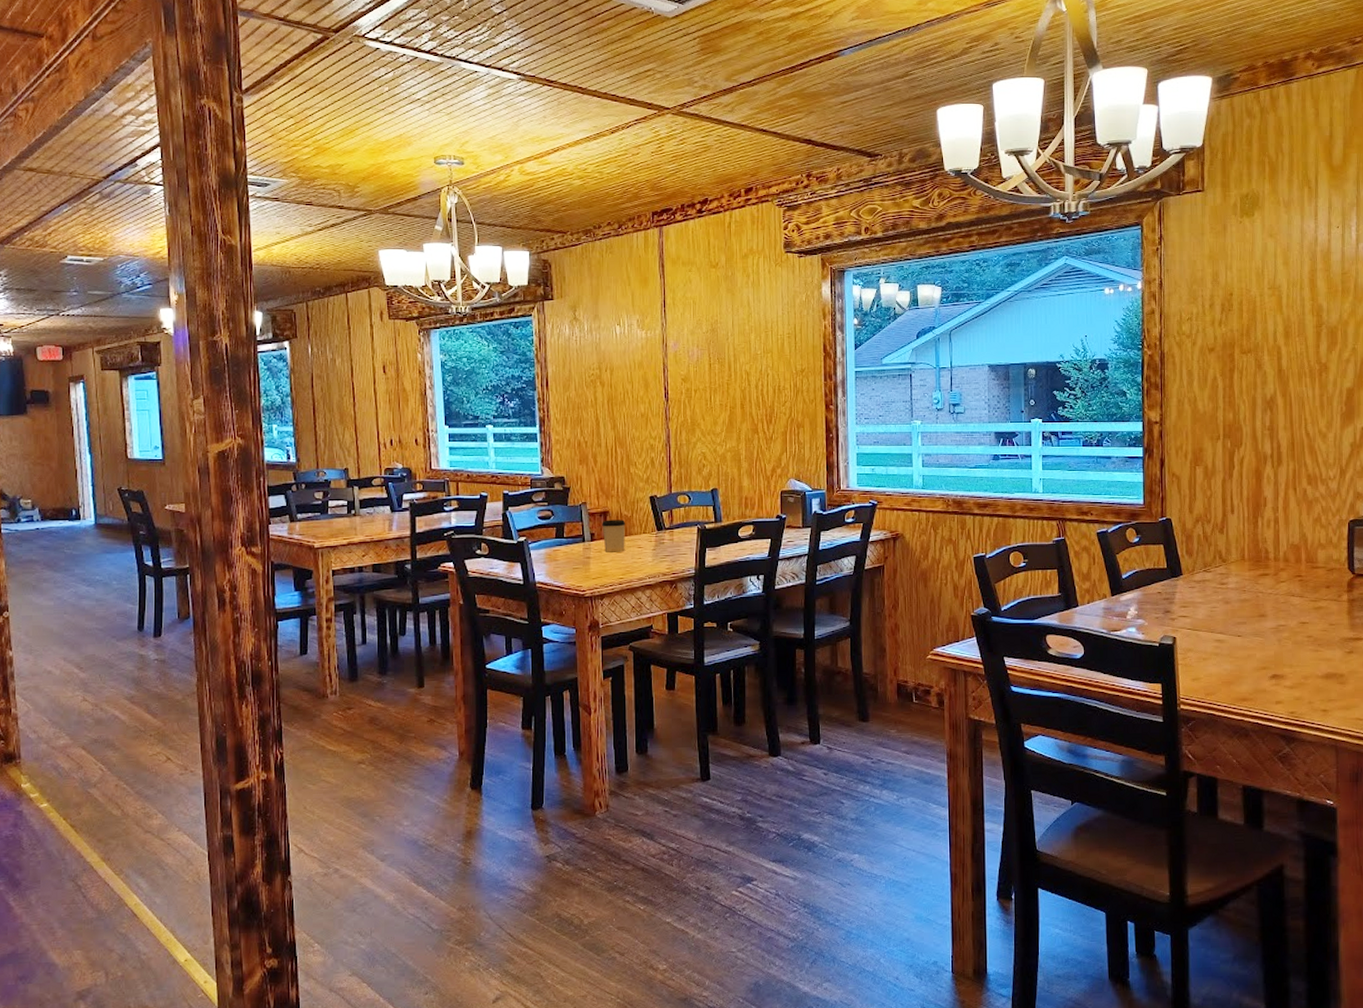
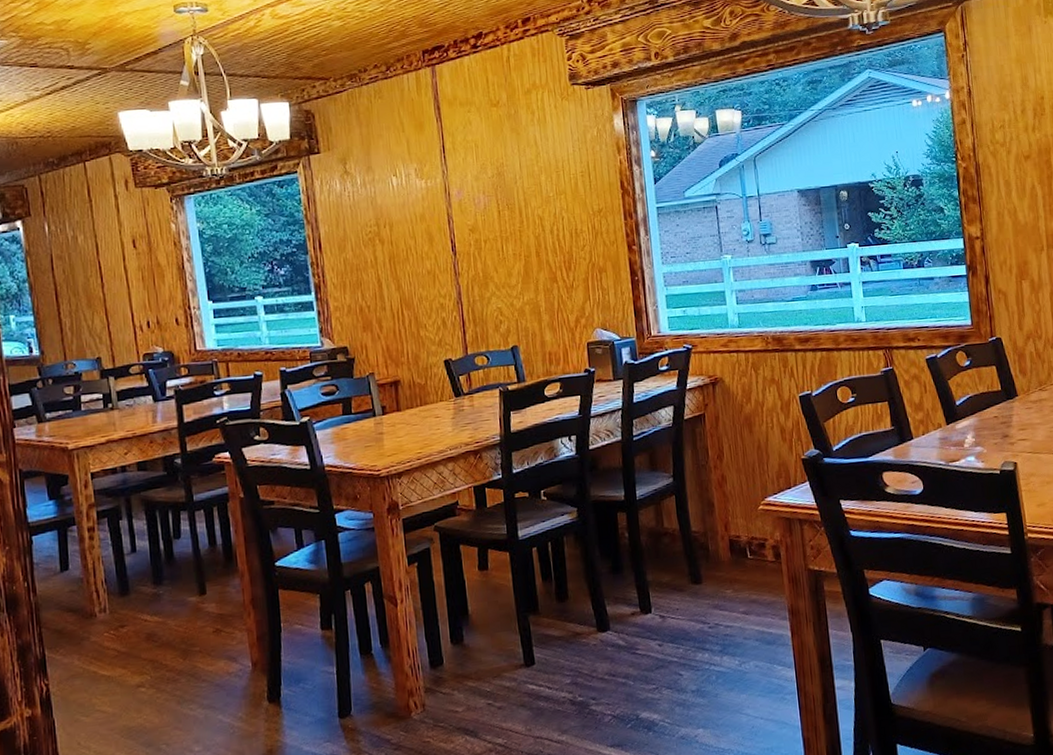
cup: present [602,520,626,554] -> none [393,388,421,427]

